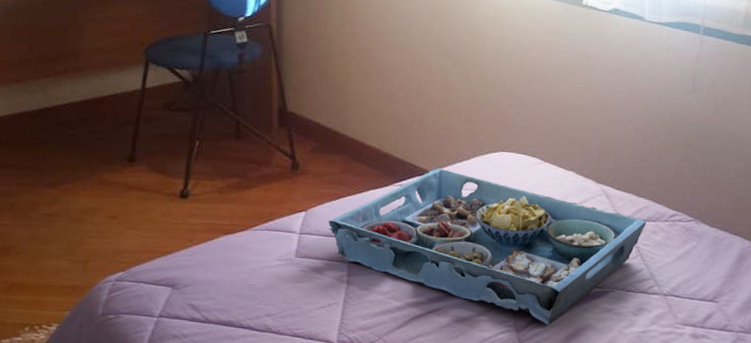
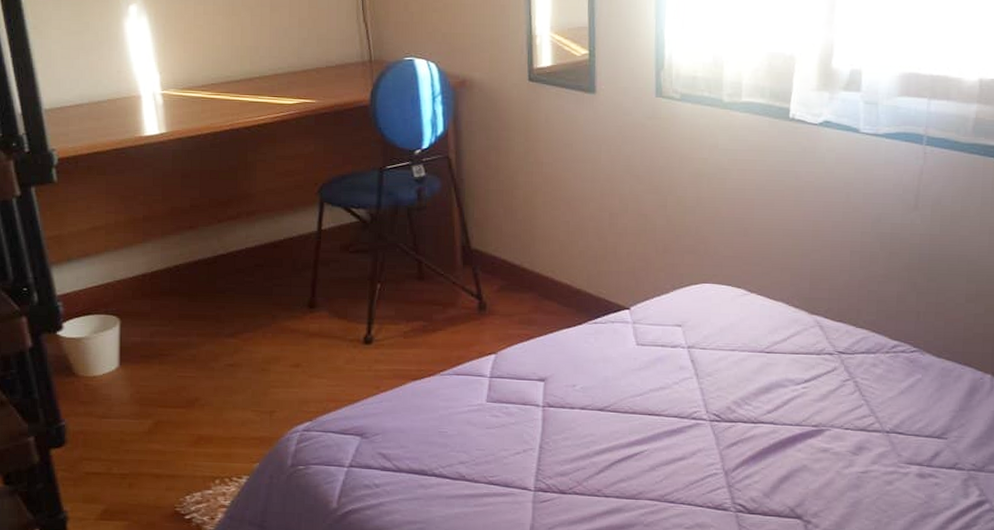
serving tray: present [328,168,647,326] -> none [520,304,865,467]

